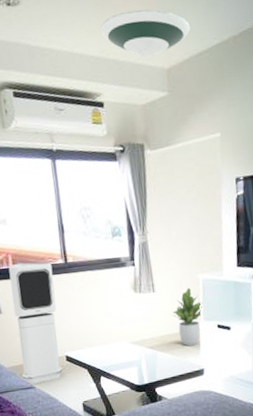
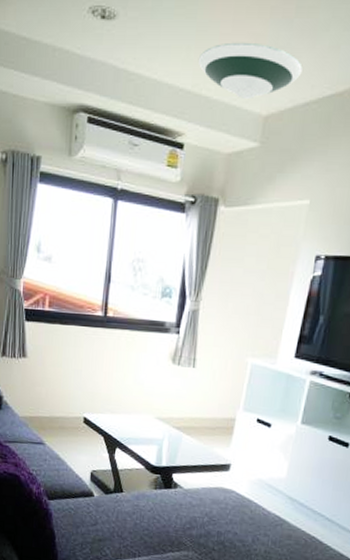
air purifier: present [8,262,62,385] -> none [33,307,90,441]
potted plant: present [171,287,203,347] -> none [208,370,246,437]

